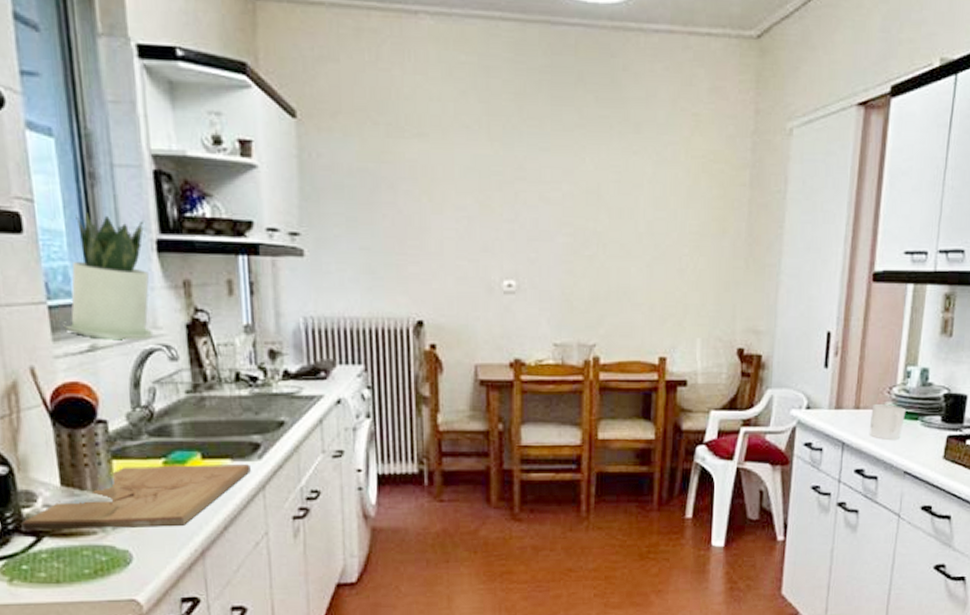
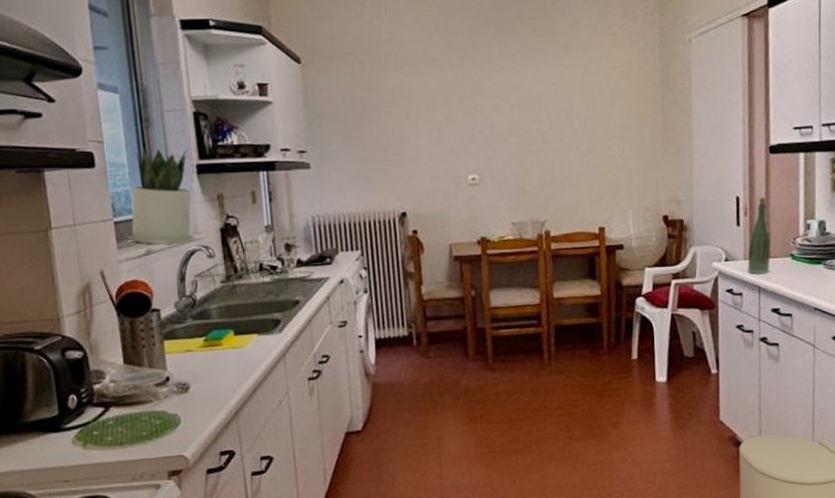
cutting board: present [21,464,251,531] -> none [93,337,273,403]
wine bottle: none [831,335,864,428] -> present [747,197,772,275]
mug: present [869,404,907,441] -> none [780,252,810,283]

